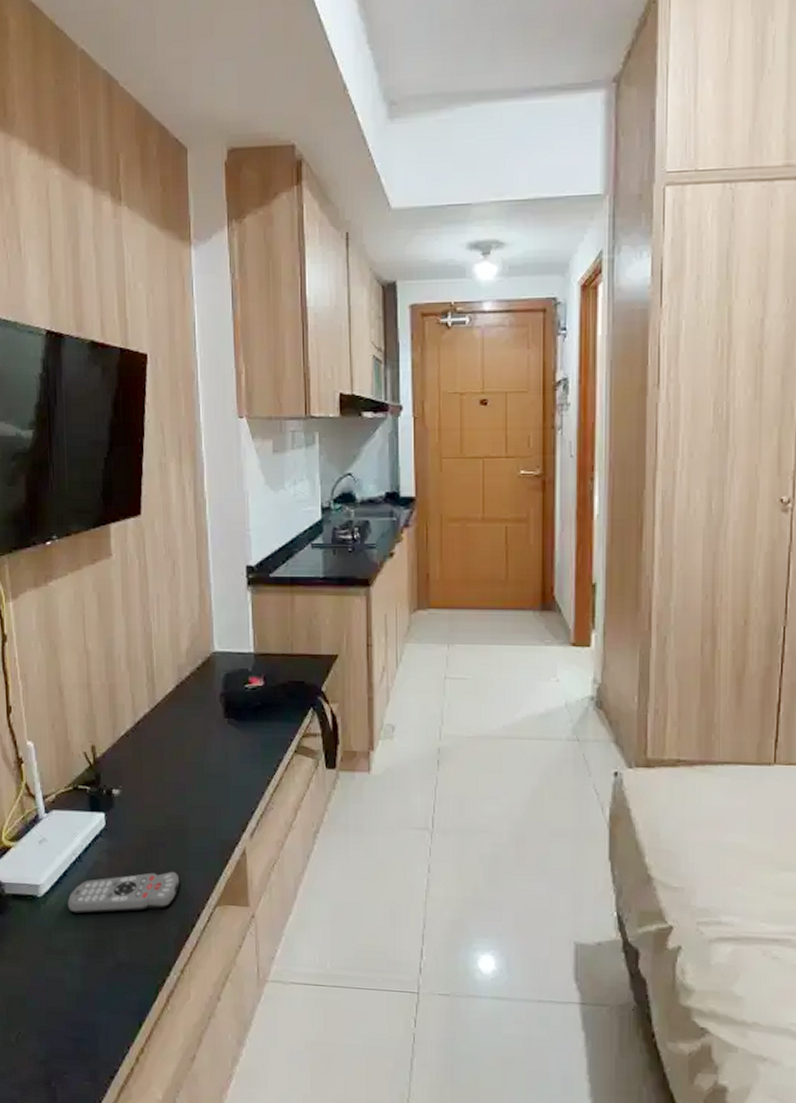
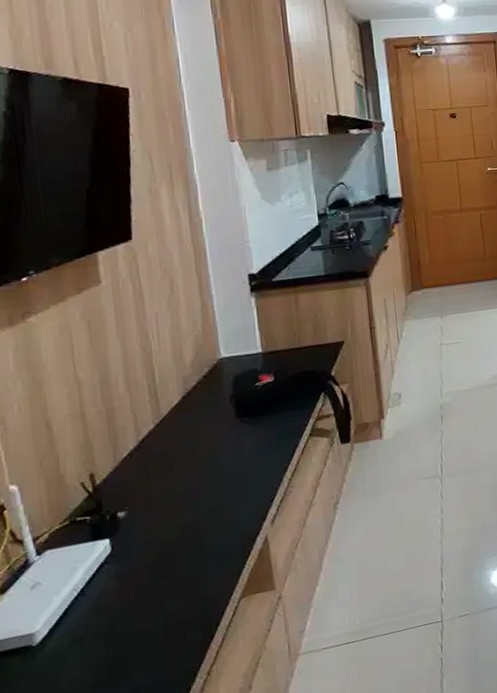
remote control: present [67,871,180,914] -> none [70,577,200,651]

